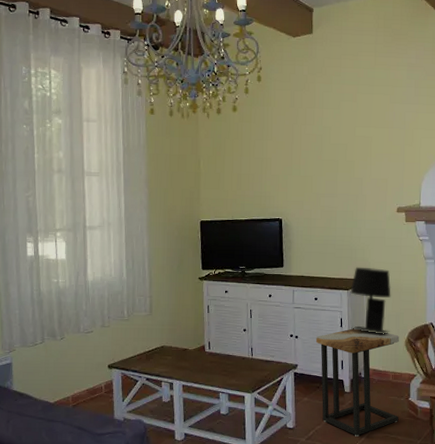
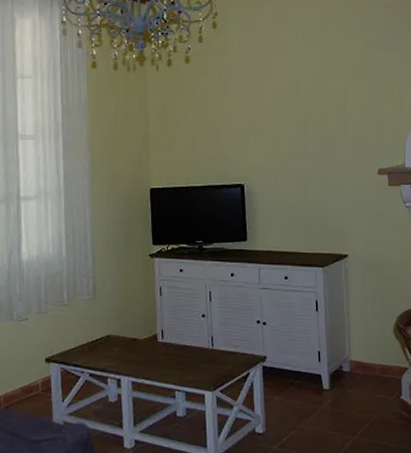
side table: present [315,328,399,436] -> none [287,312,389,443]
table lamp: present [350,267,391,334] -> none [326,239,375,319]

